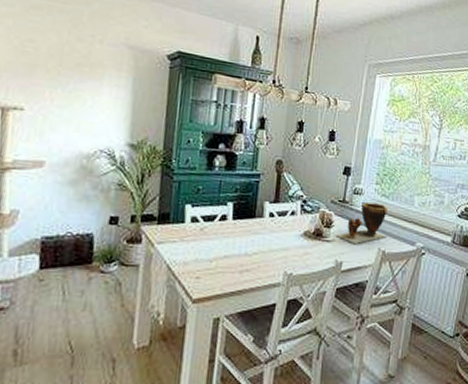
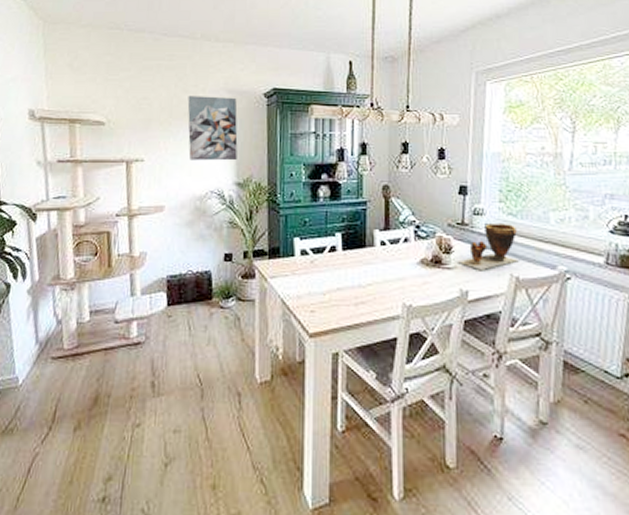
wall art: none [78,45,138,121] -> present [187,96,238,161]

